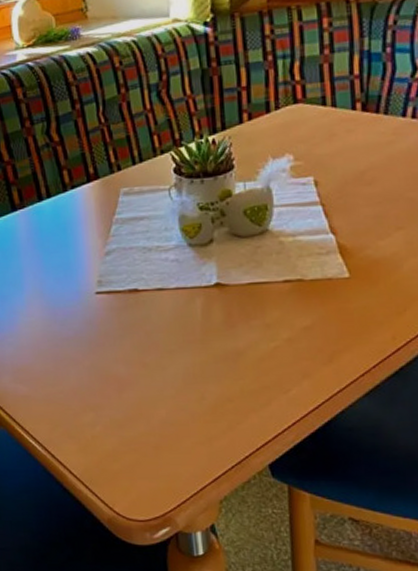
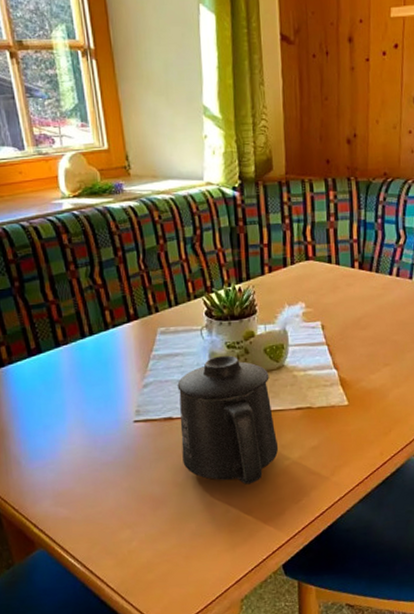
mug: none [143,218,263,369] -> present [177,355,279,485]

